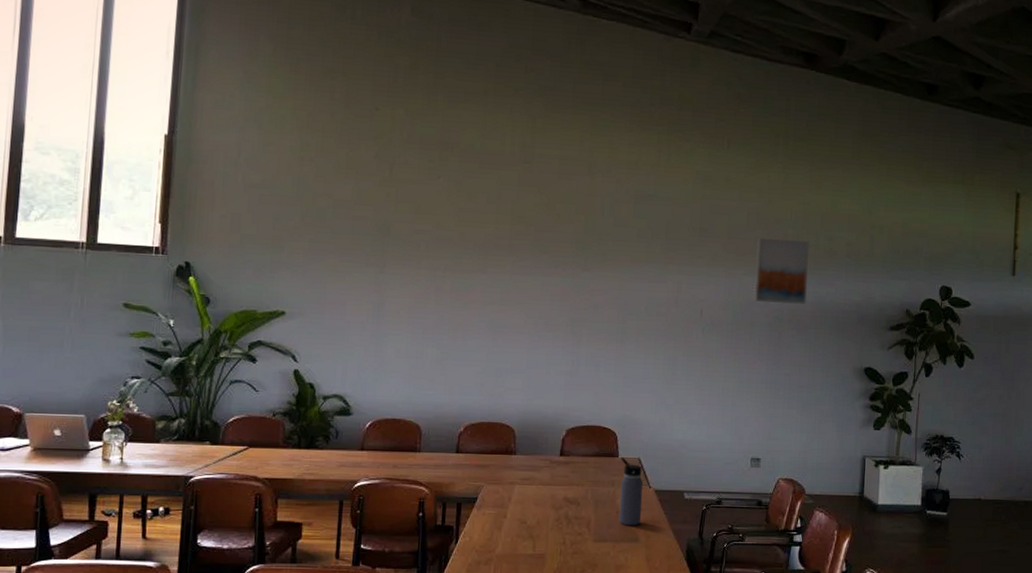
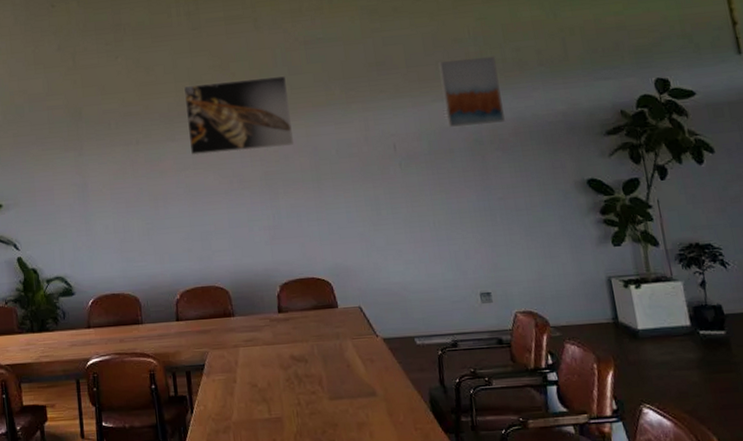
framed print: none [501,220,610,296] -> present [184,76,294,156]
water bottle: present [618,456,644,526] -> none [341,306,375,380]

